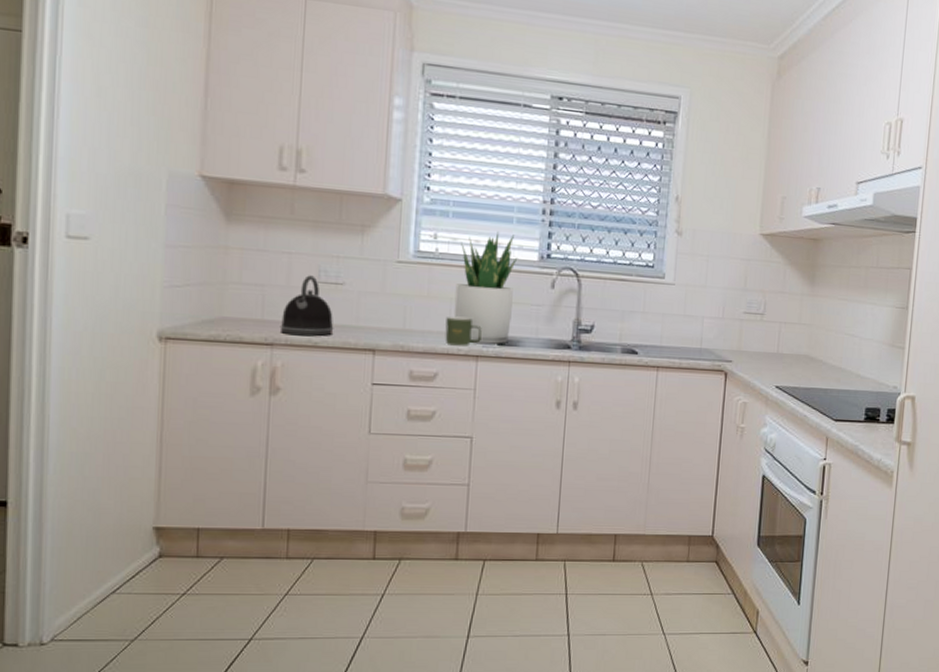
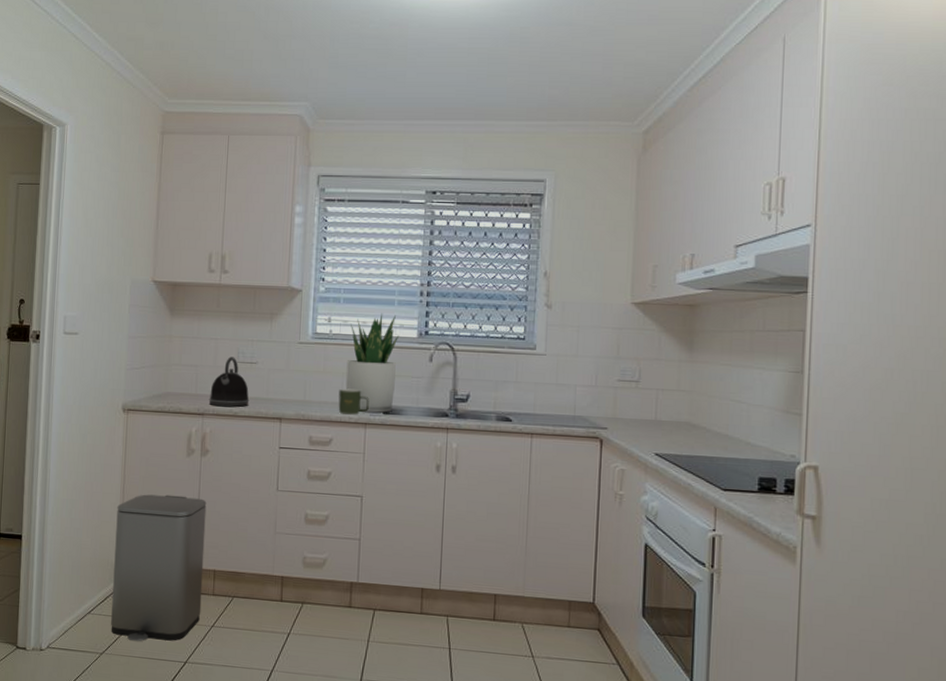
pedal bin: none [145,442,278,622] -> present [111,494,207,642]

